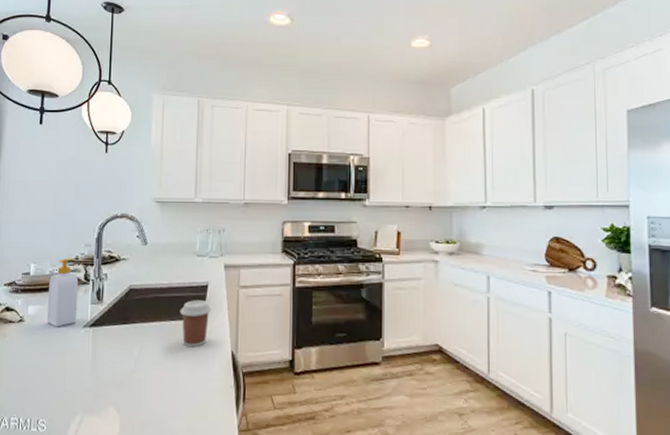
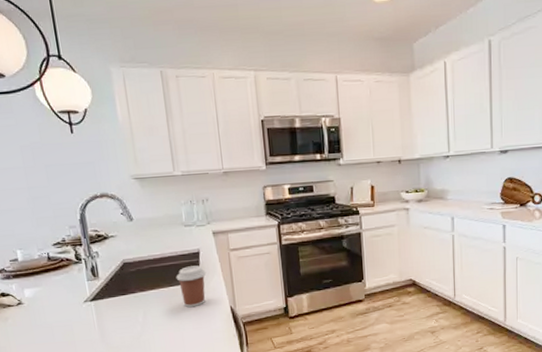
soap bottle: present [46,258,79,327] -> none [40,240,77,305]

